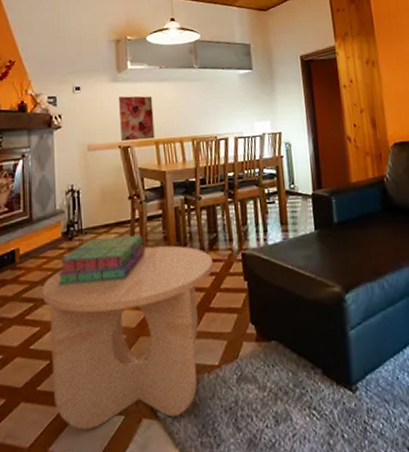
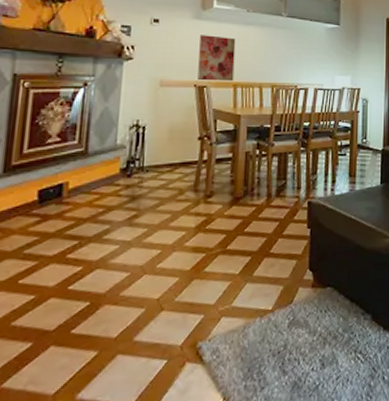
side table: present [41,245,213,430] -> none [89,189,278,375]
stack of books: present [58,234,145,285] -> none [110,176,210,224]

